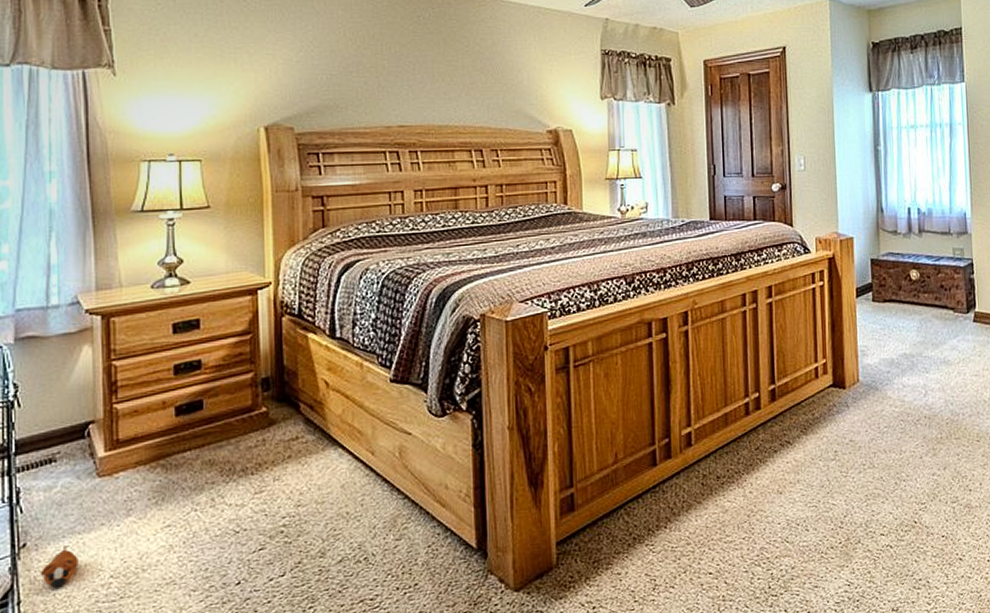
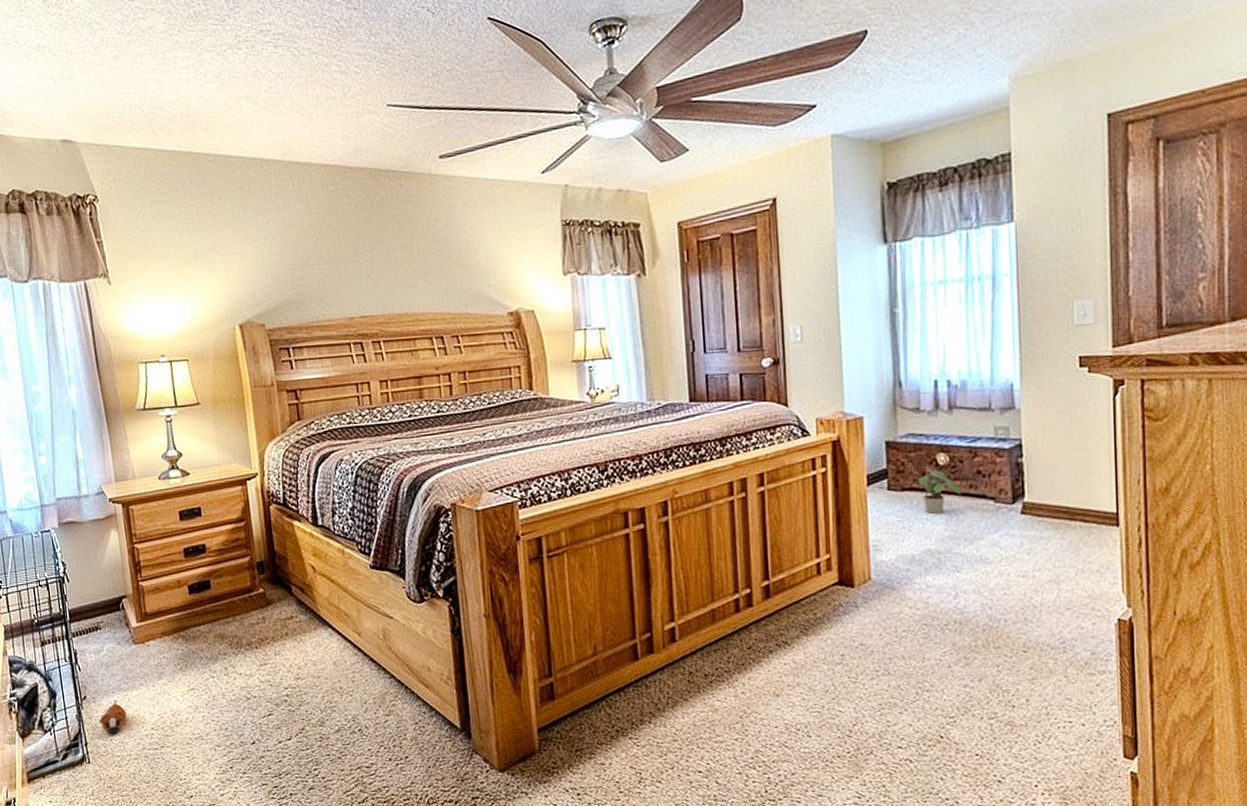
potted plant: none [895,283,929,322] -> present [917,468,962,514]

